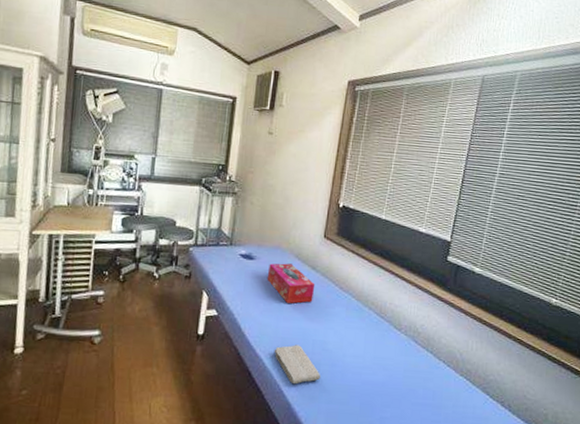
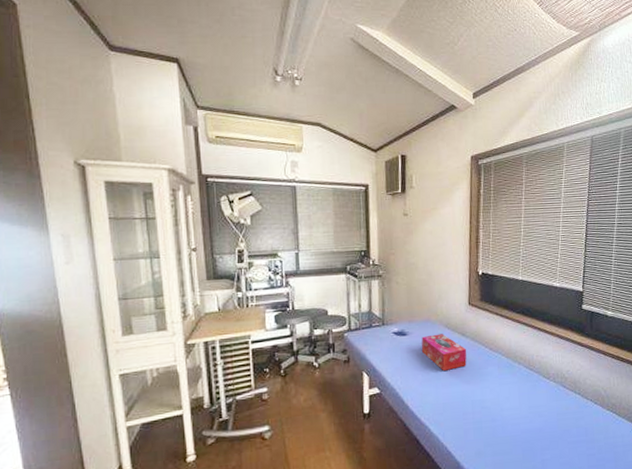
washcloth: present [274,344,321,385] -> none [437,407,484,444]

